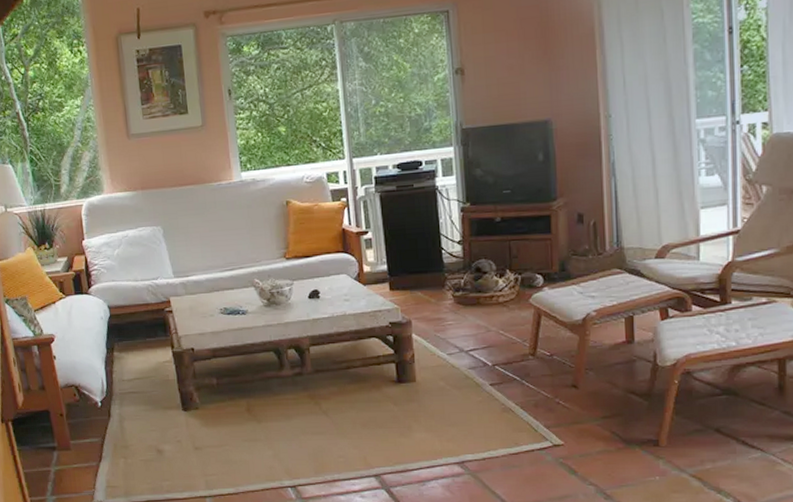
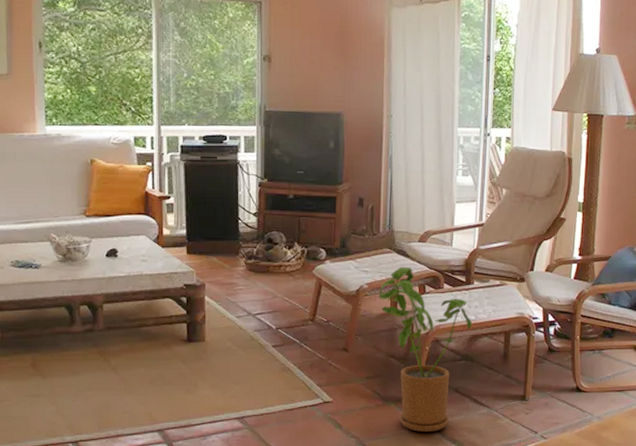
house plant: none [610,289,733,480] -> present [379,267,473,433]

